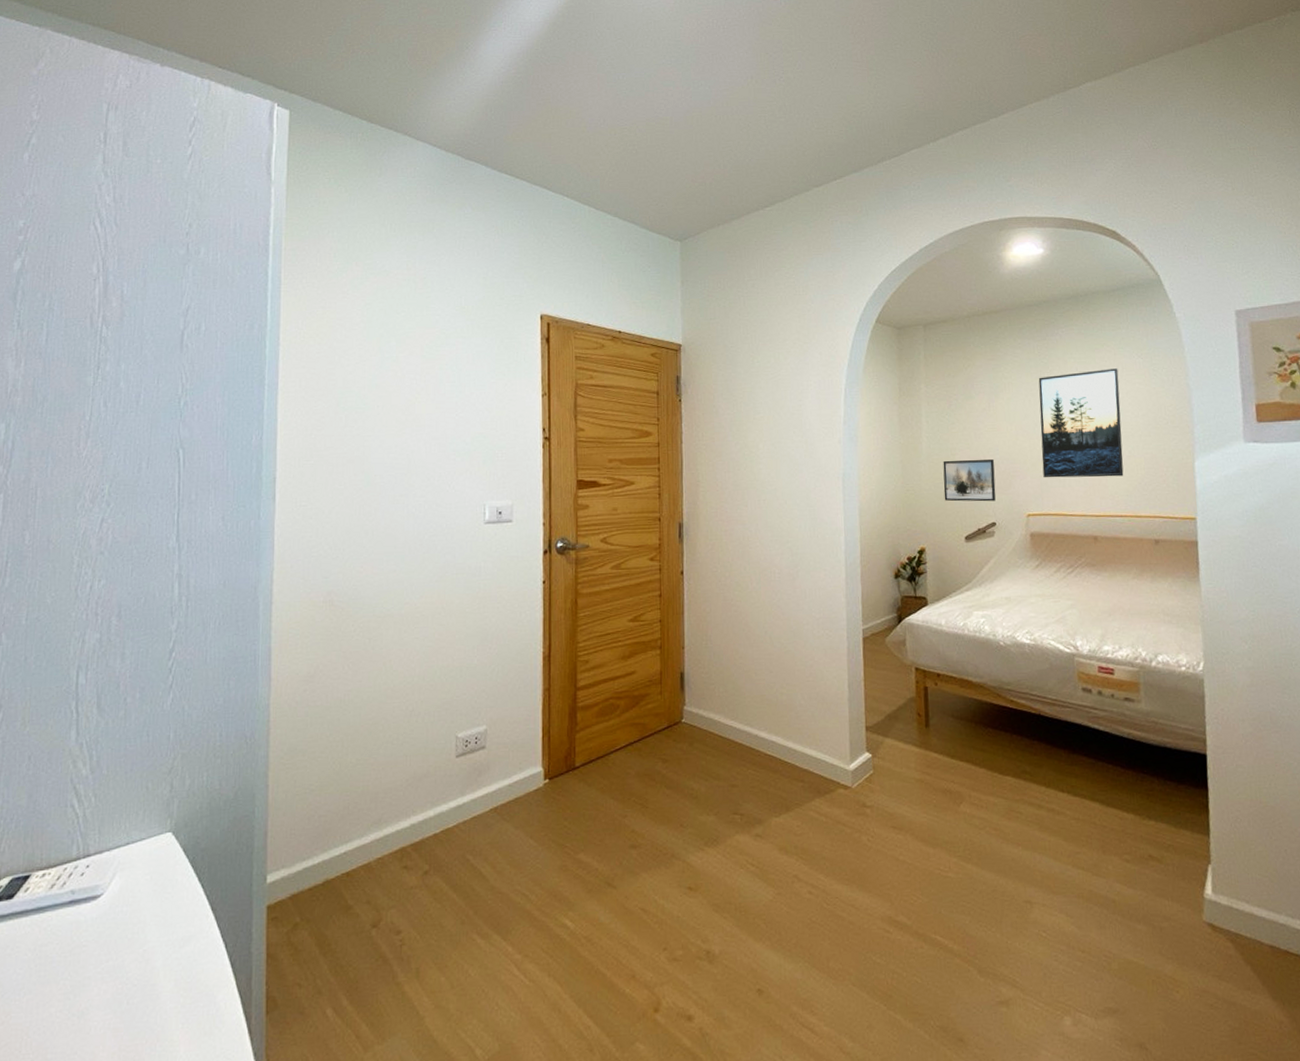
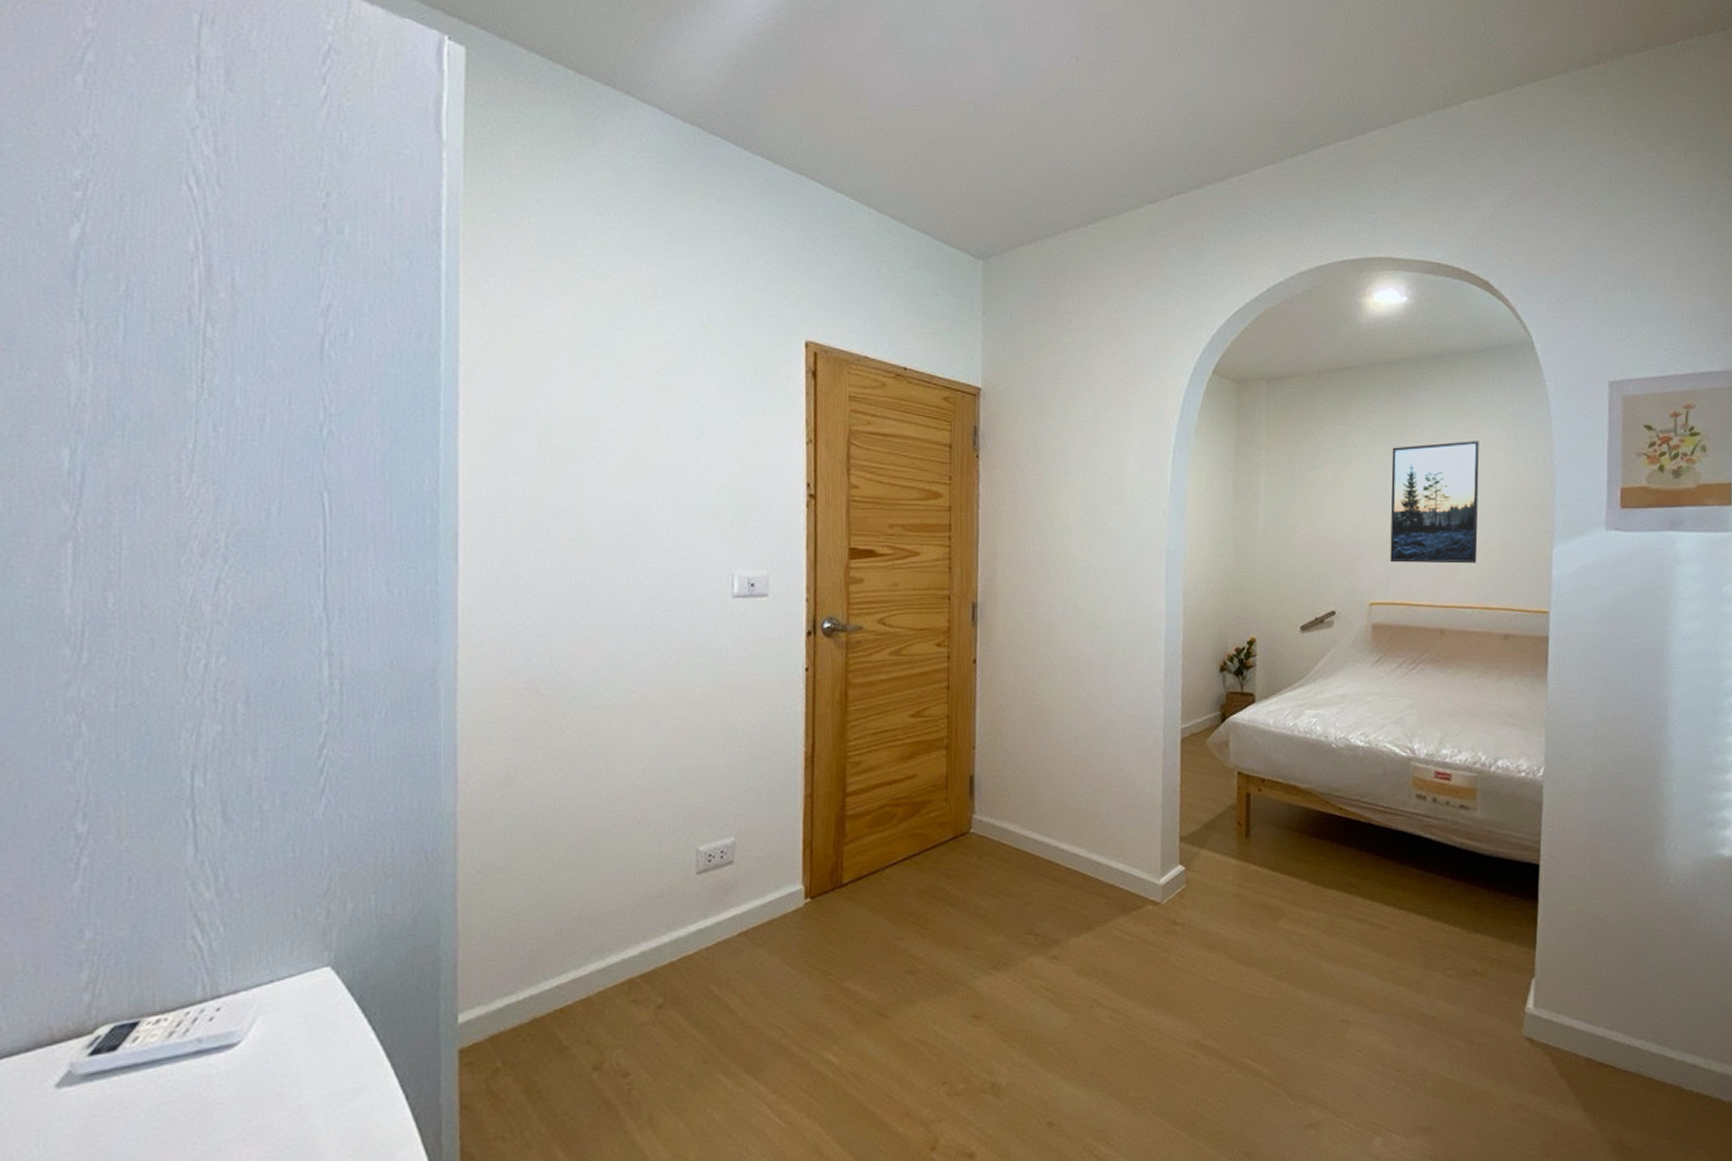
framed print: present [943,459,996,502] -> none [1280,538,1338,588]

